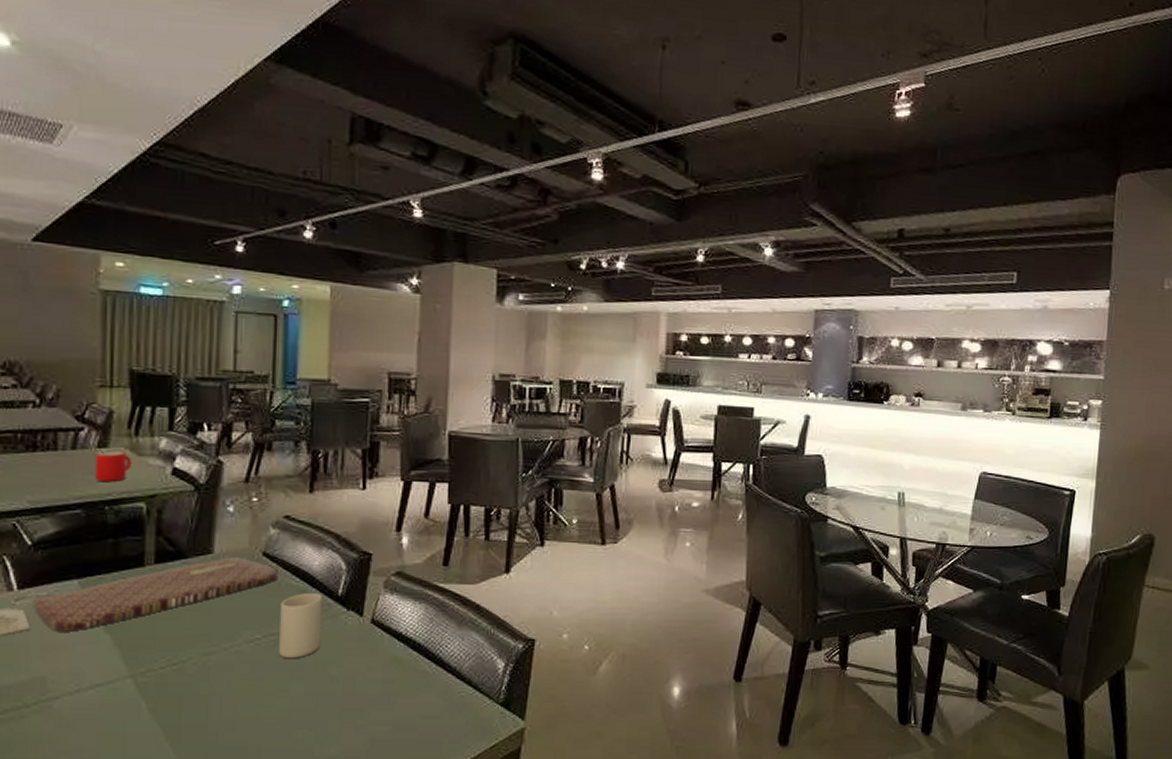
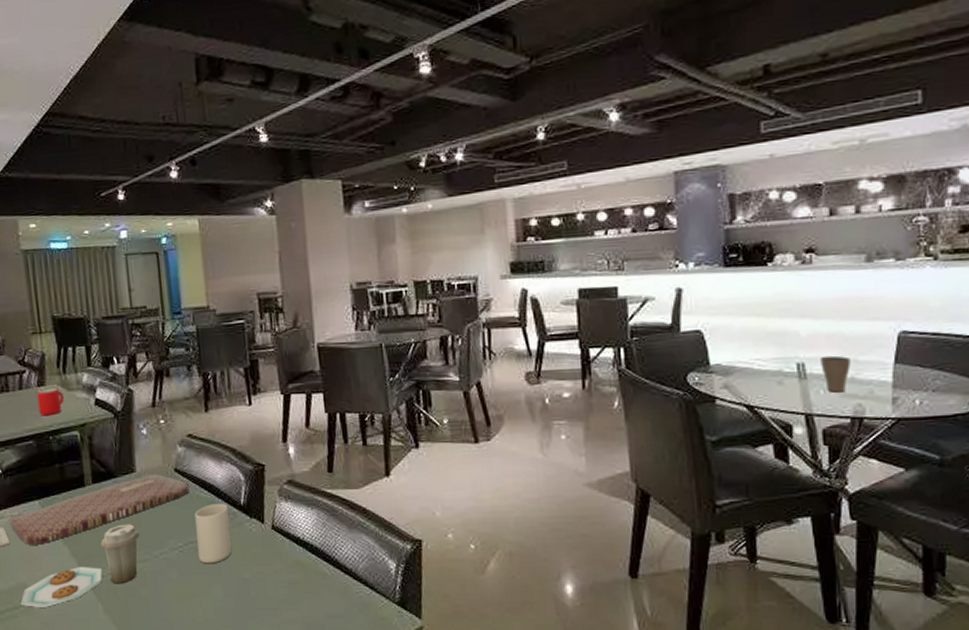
plate: none [33,611,208,706] -> present [20,524,140,607]
cup: none [917,487,941,520] -> present [820,355,851,393]

